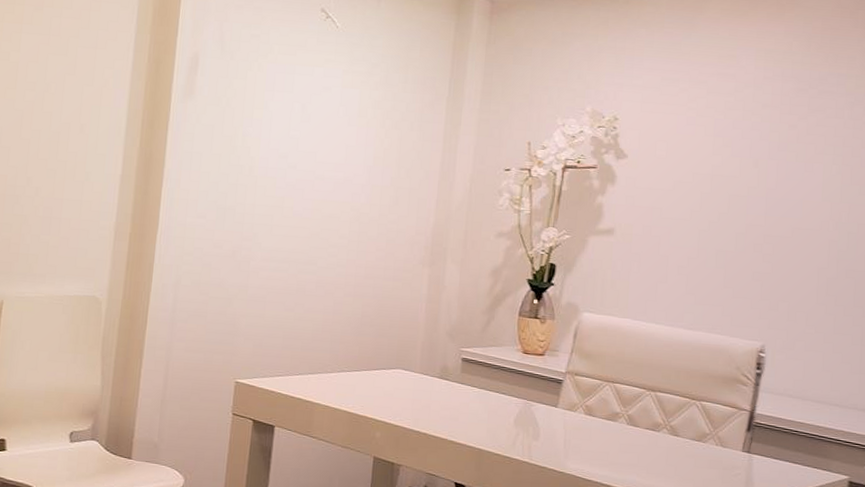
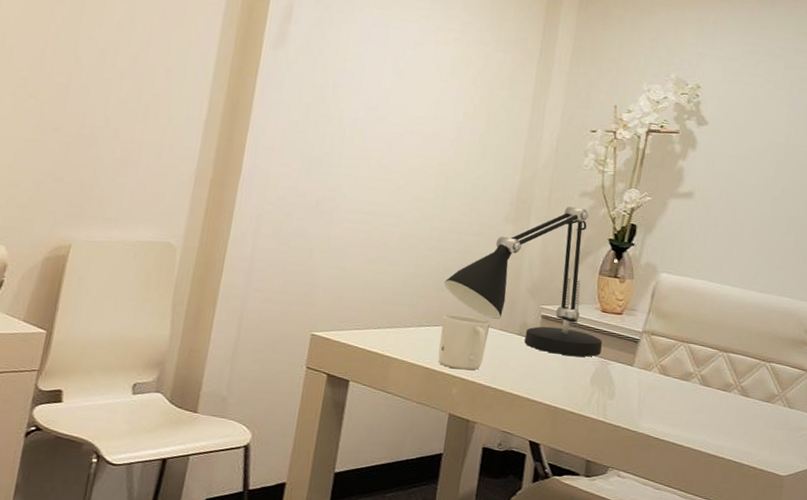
mug: none [360,358,411,414] -> present [438,313,491,371]
desk lamp: none [362,247,525,399] -> present [444,206,602,357]

